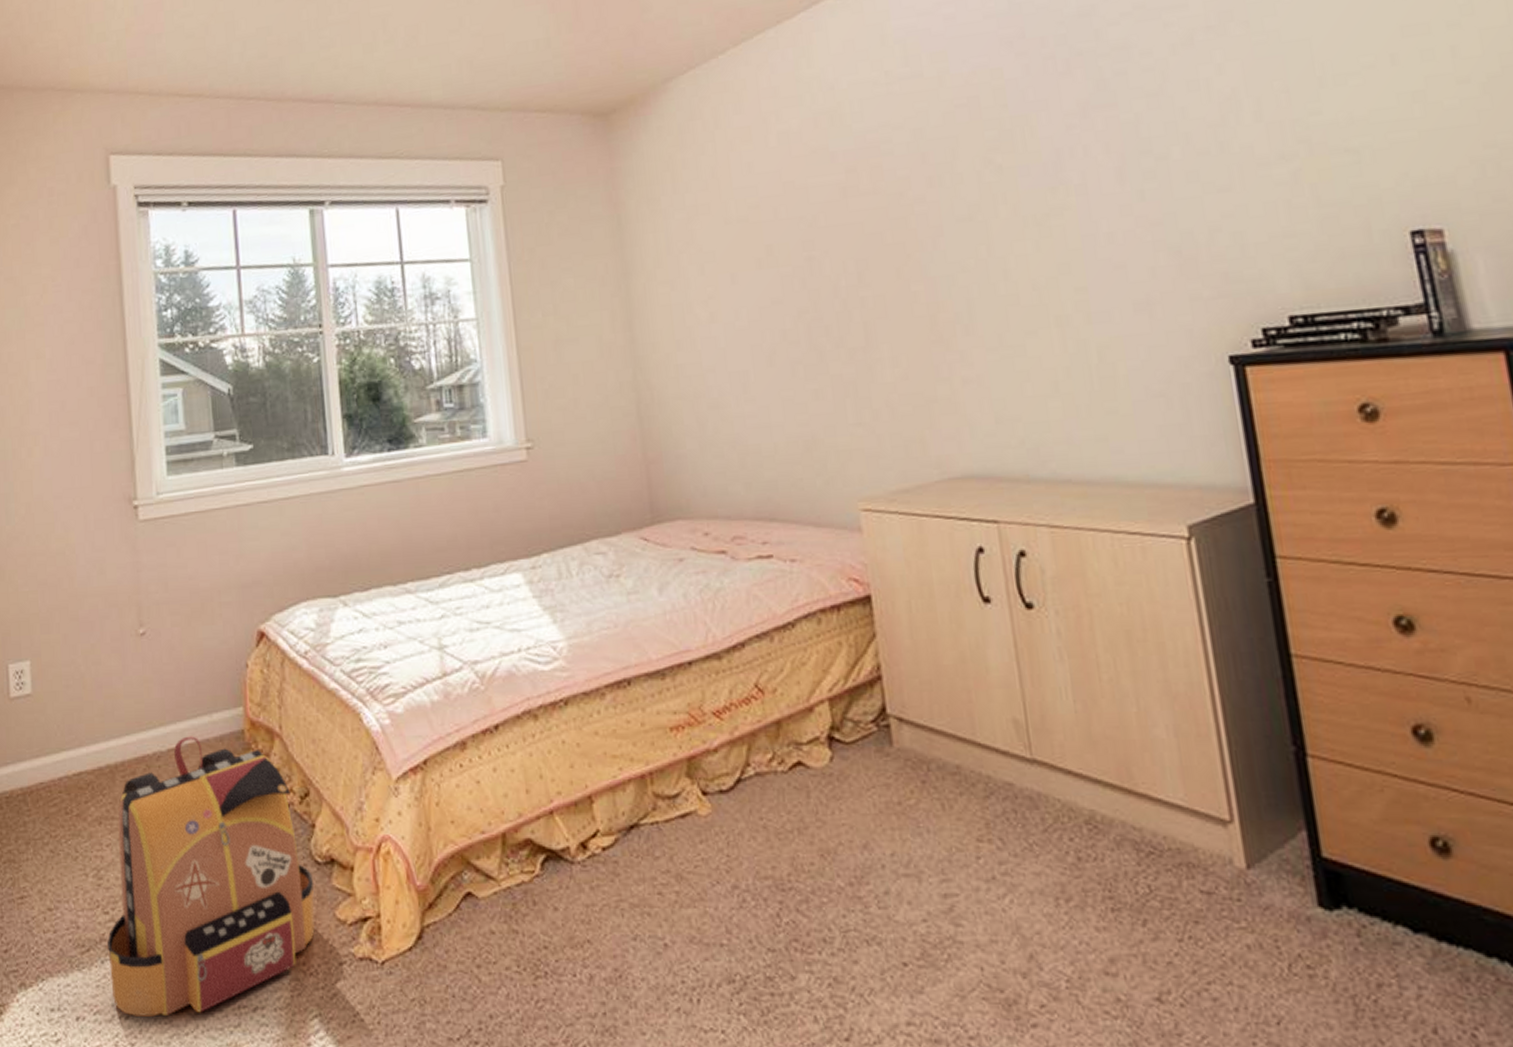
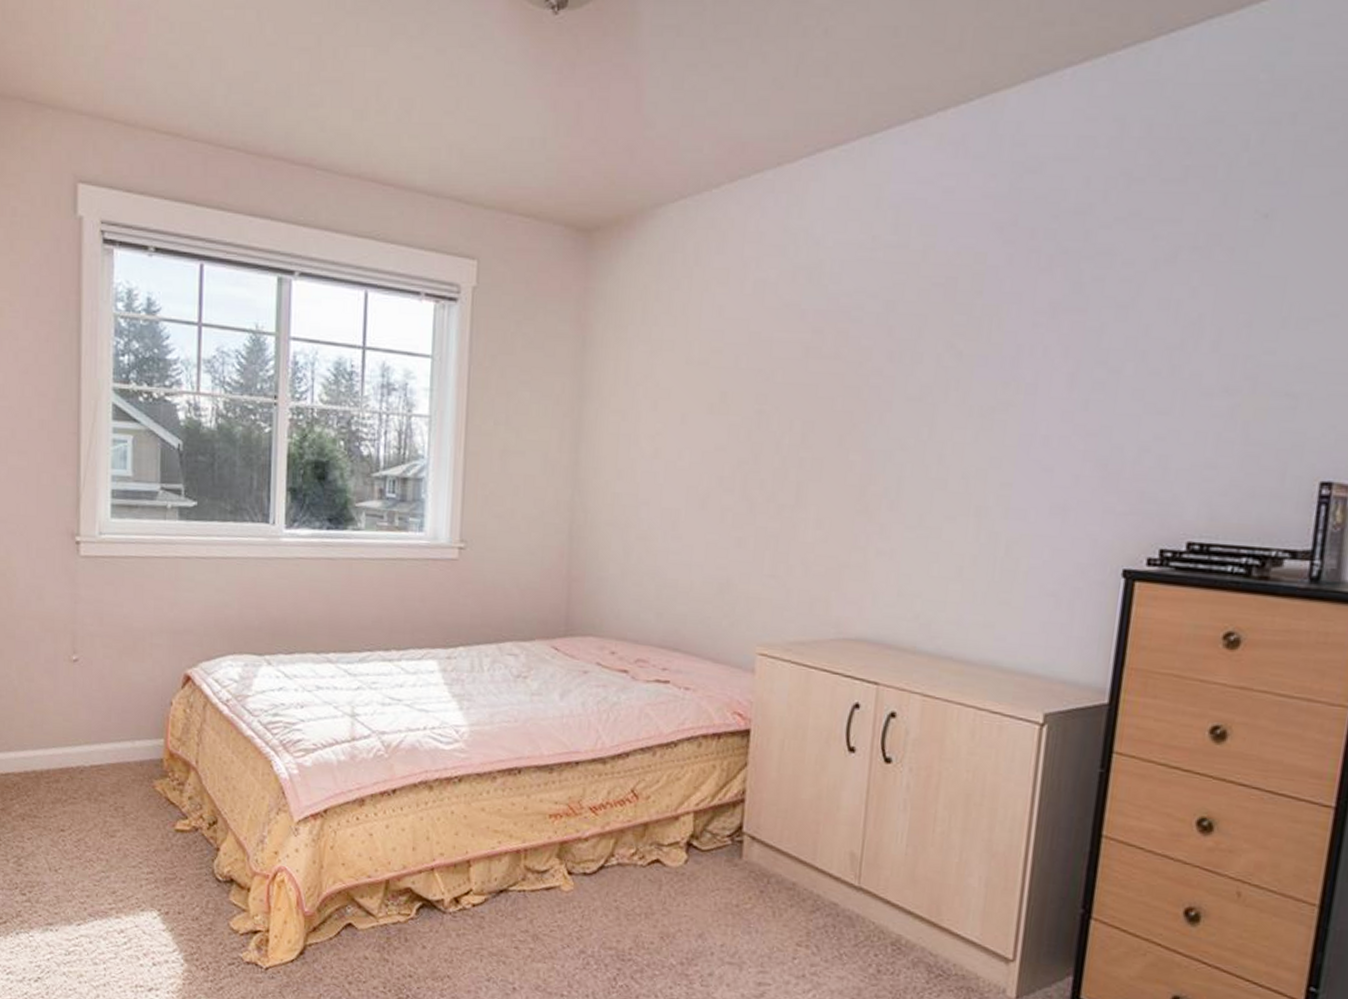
backpack: present [107,736,315,1017] -> none [23,756,213,986]

